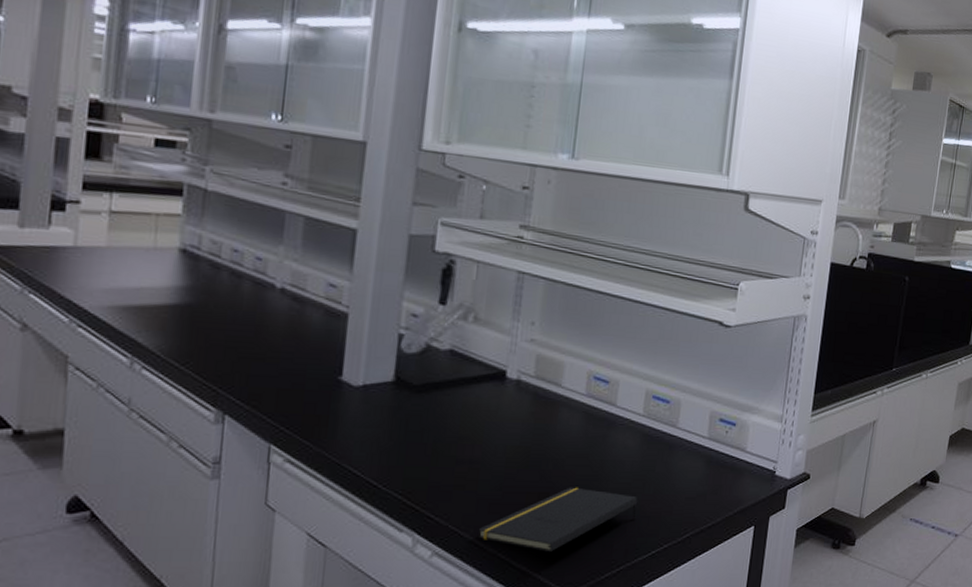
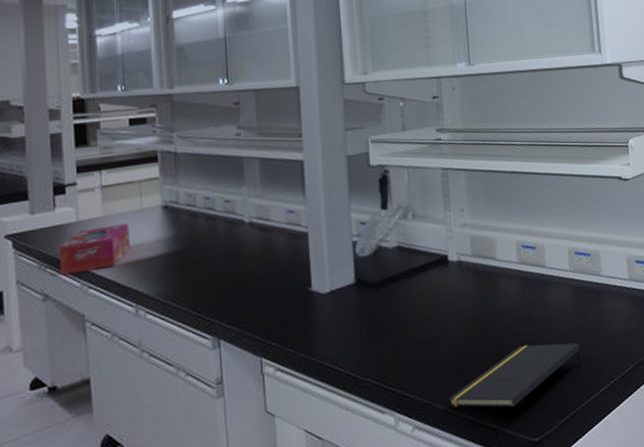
tissue box: none [45,258,137,307] -> present [59,223,130,276]

